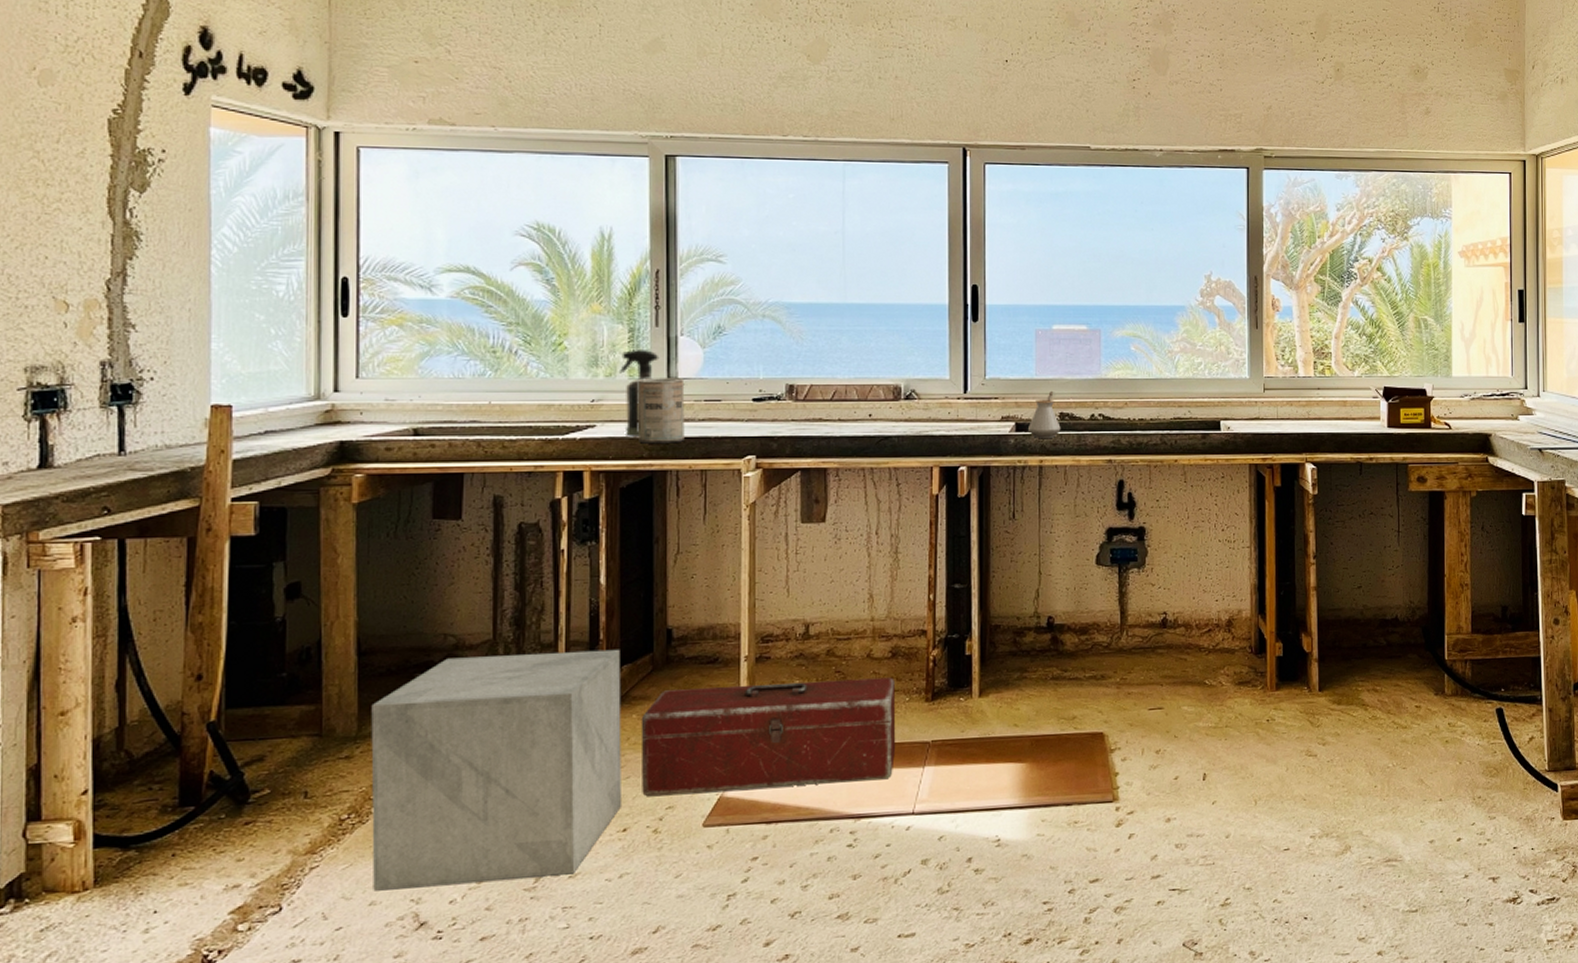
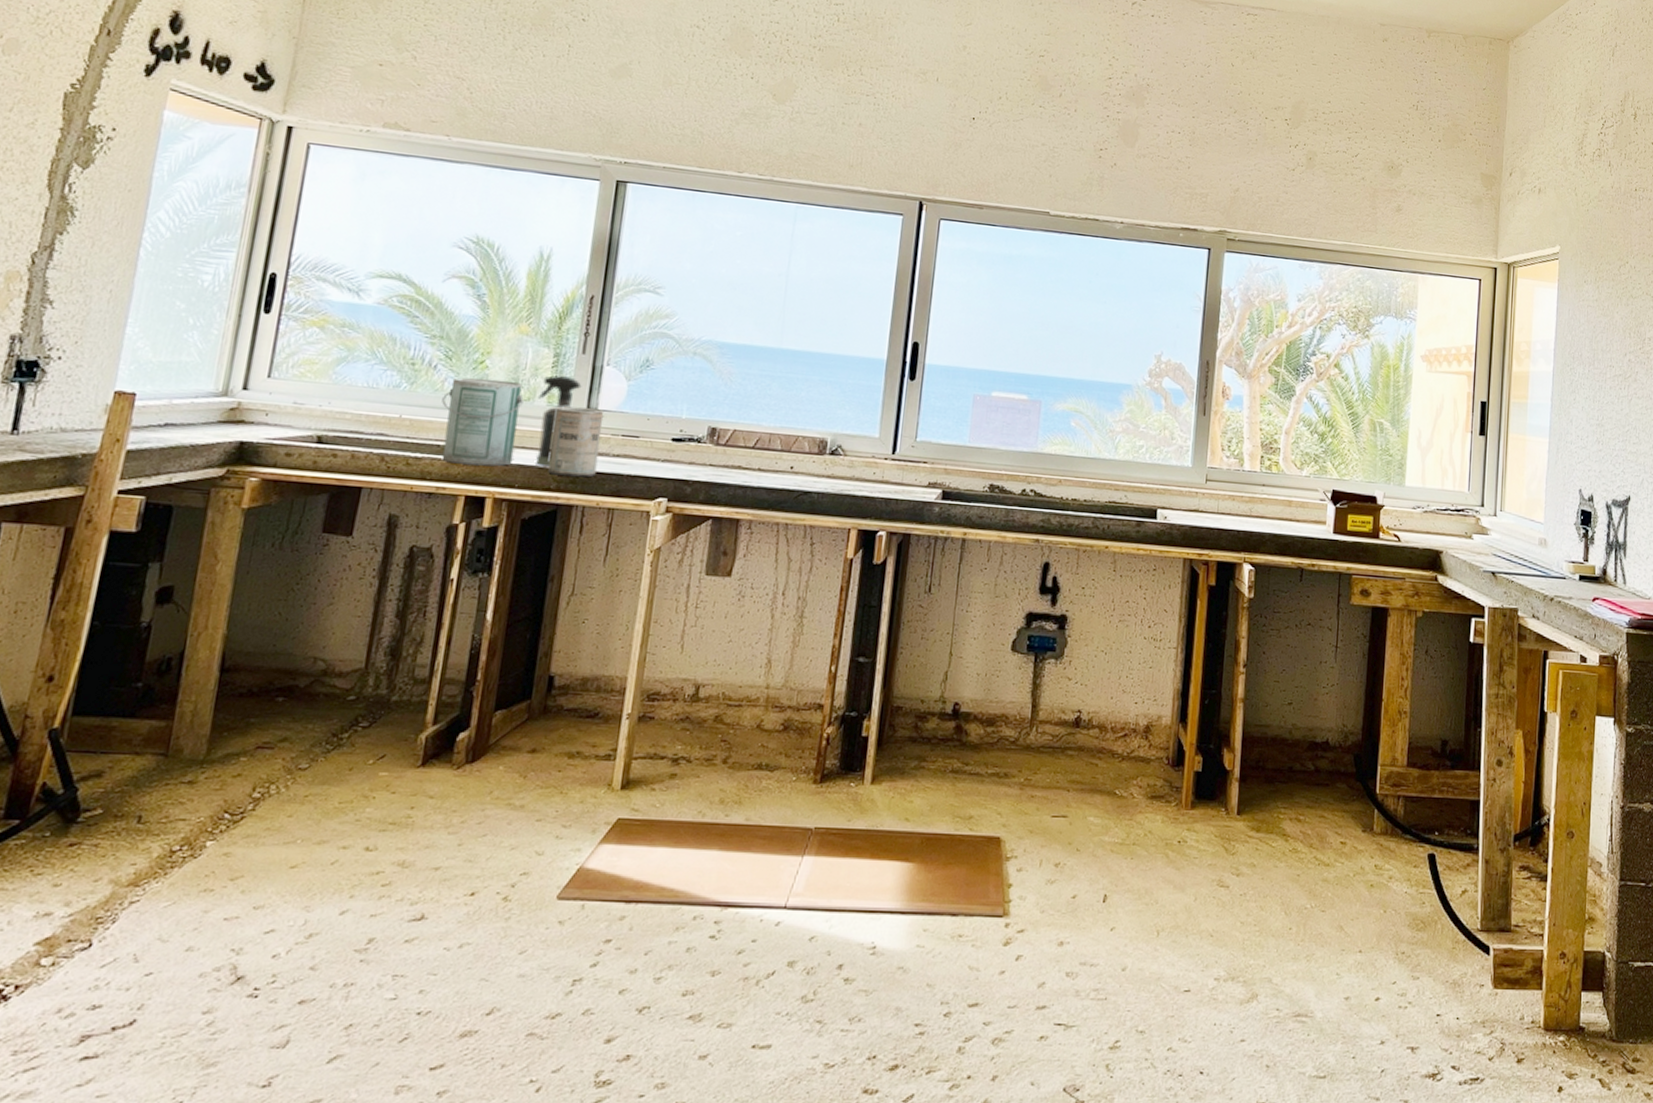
concrete block: present [371,649,621,891] -> none [193,684,497,938]
paint can: none [527,359,605,442] -> present [441,377,524,466]
toolbox: present [641,677,896,797] -> none [497,743,783,866]
coffee pot: present [1028,390,1061,438] -> none [955,460,990,510]

